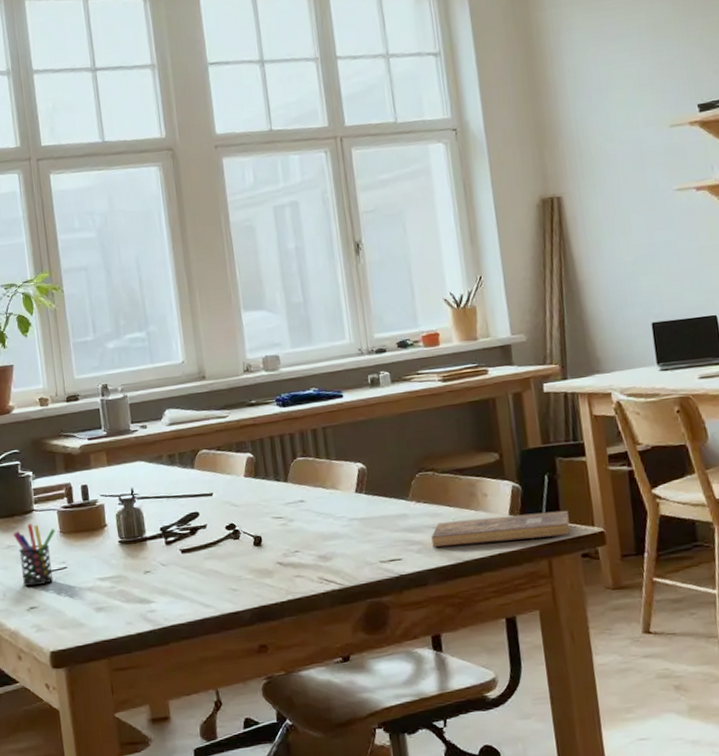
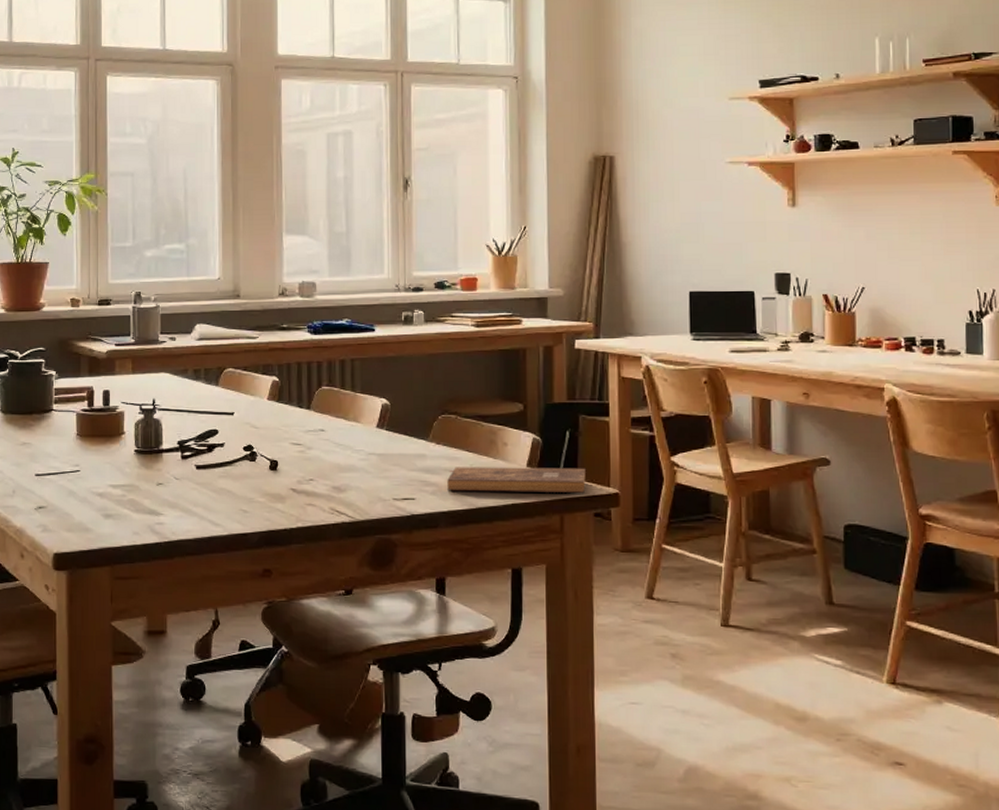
pen holder: present [13,523,55,587] -> none [29,423,72,486]

